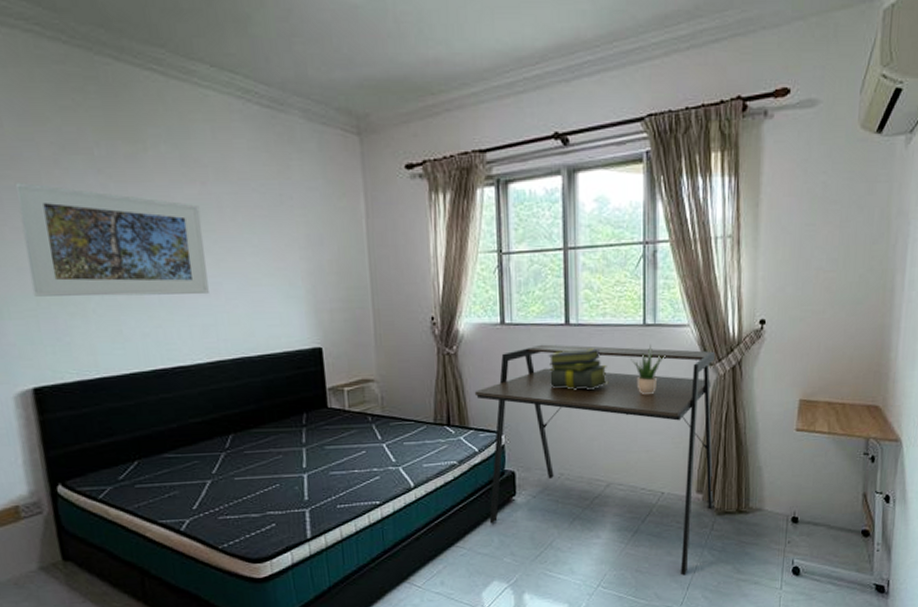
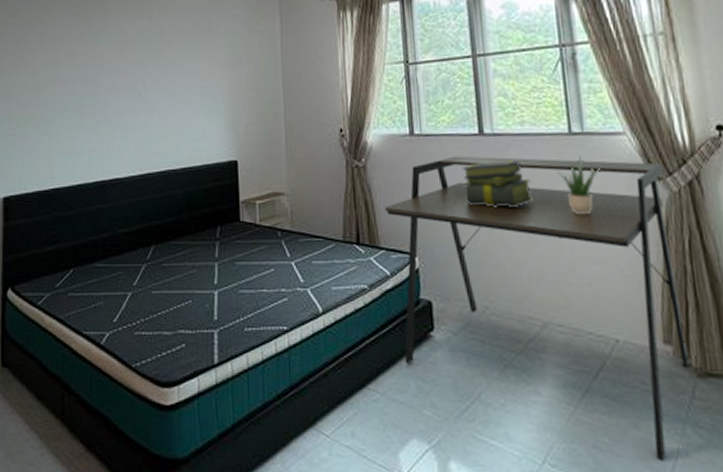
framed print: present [14,183,209,297] -> none [15,27,146,118]

